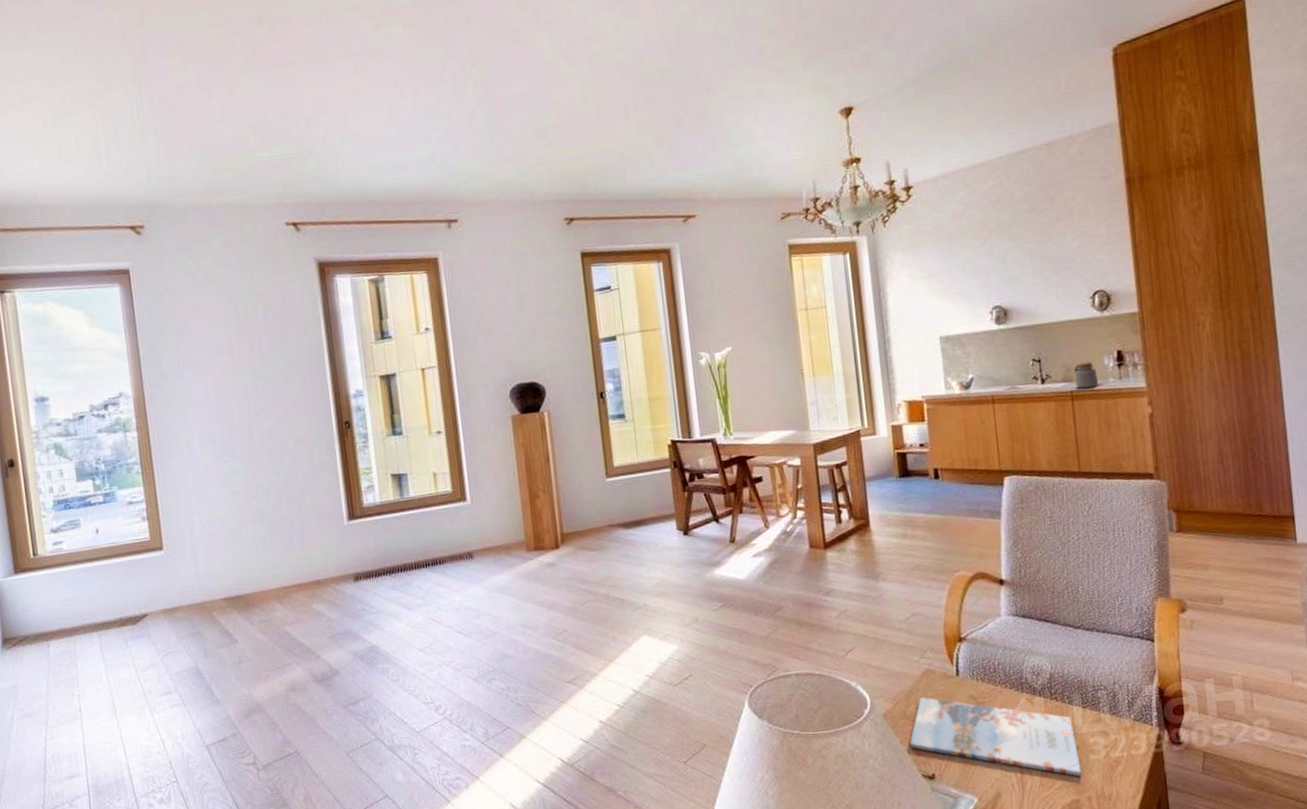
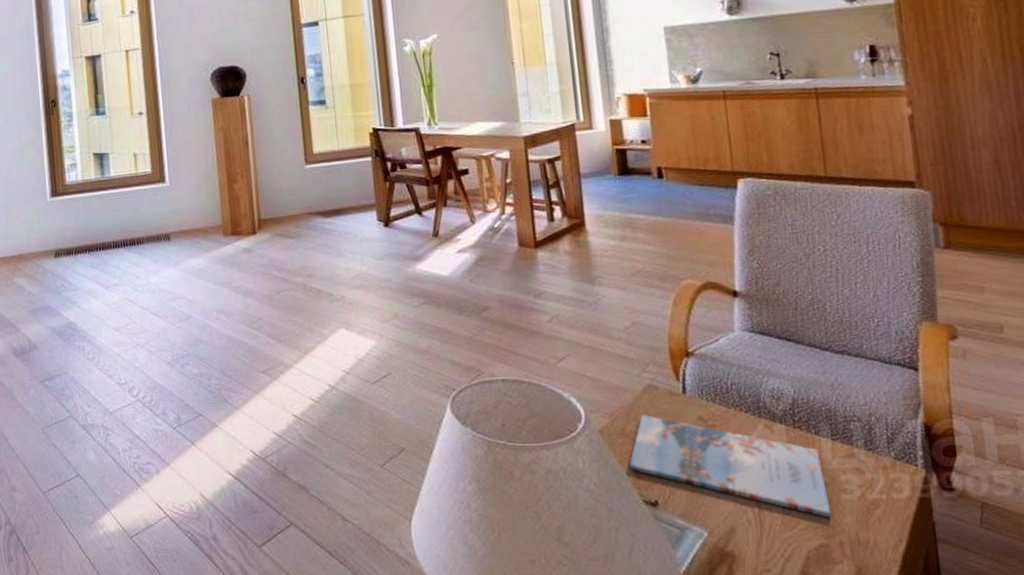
jar: present [1074,361,1099,389] -> none [819,56,848,86]

